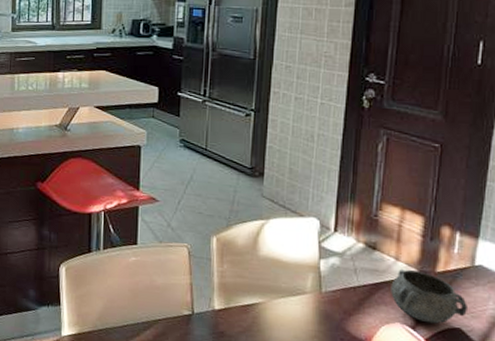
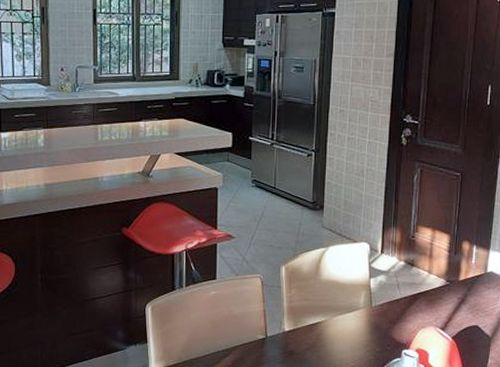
decorative bowl: present [391,269,467,324] -> none [425,280,482,324]

